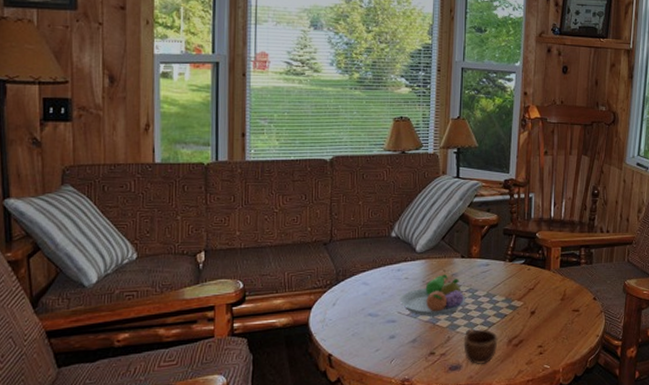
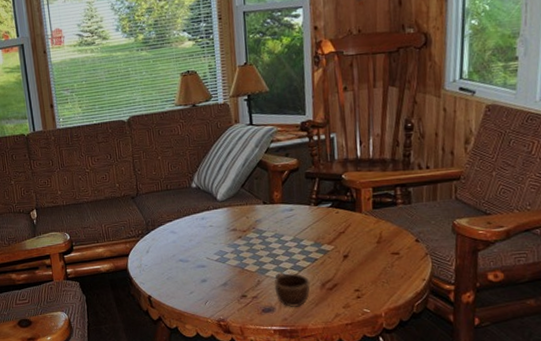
fruit bowl: present [399,274,465,316] -> none [206,221,272,261]

